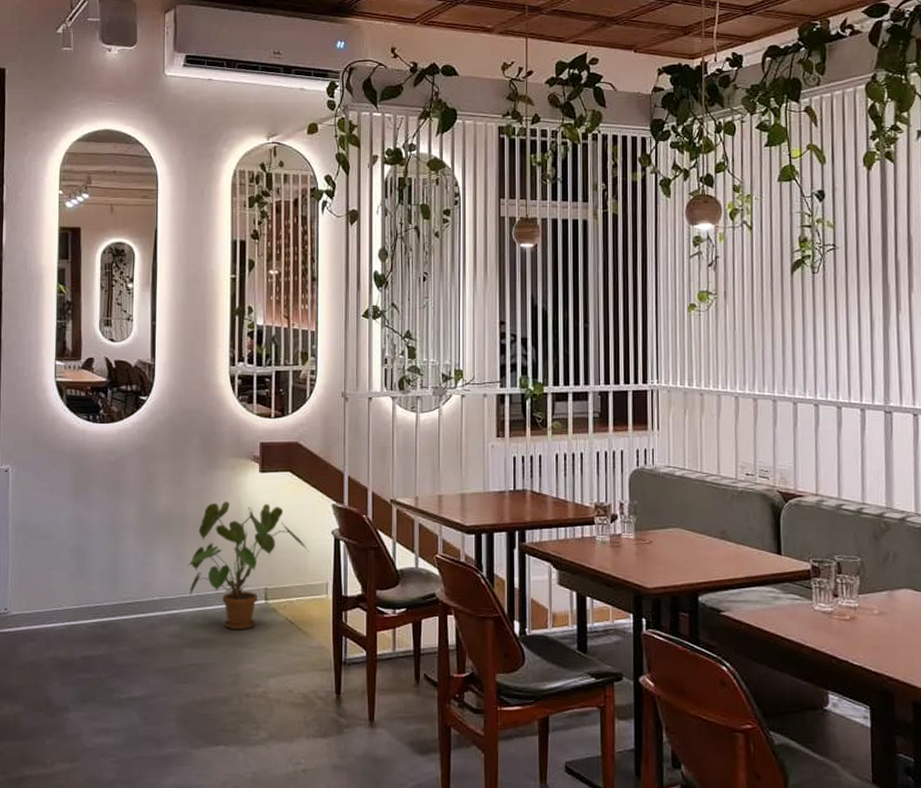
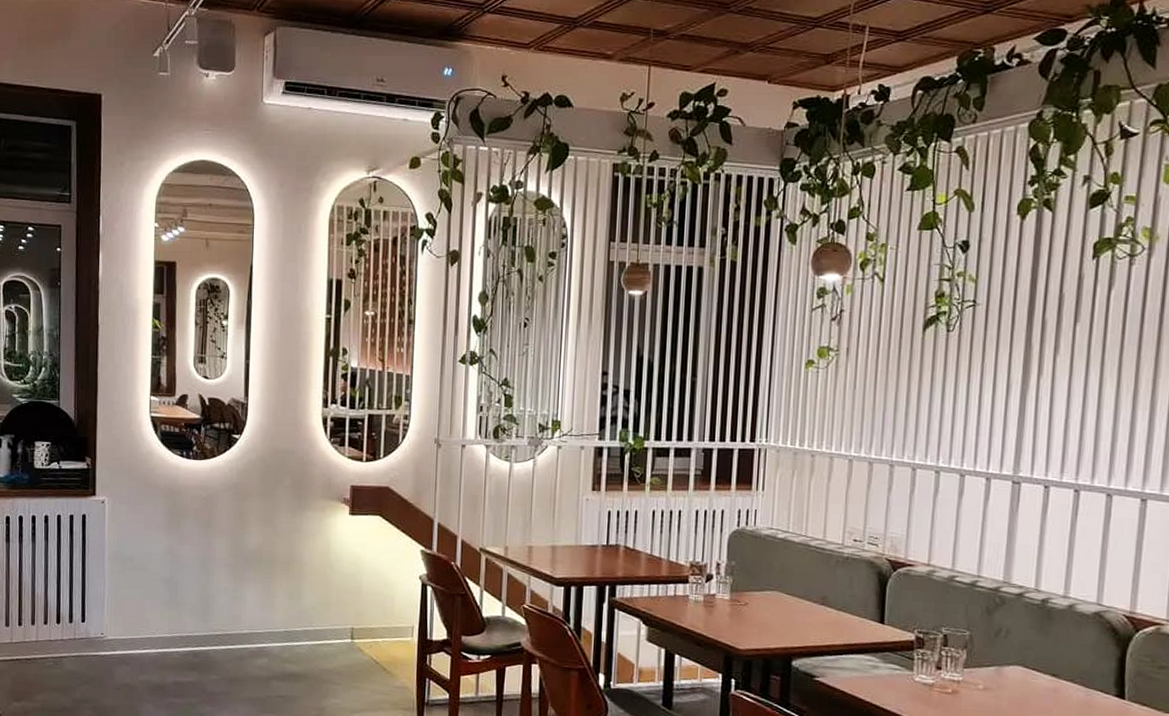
house plant: present [186,501,309,629] -> none [274,542,396,666]

